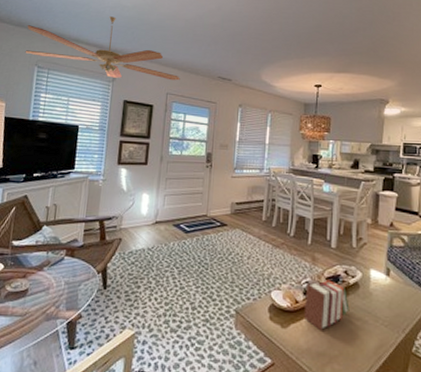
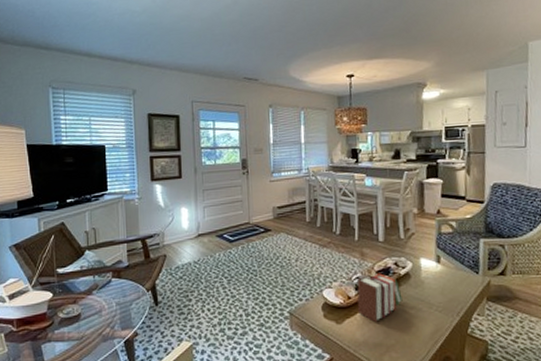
ceiling fan: present [25,16,180,81] -> none [34,24,204,91]

